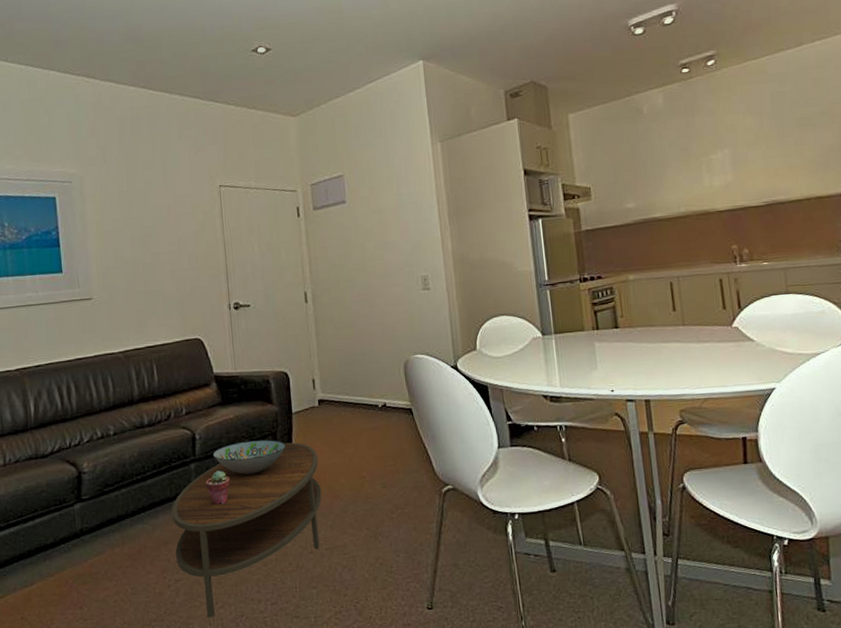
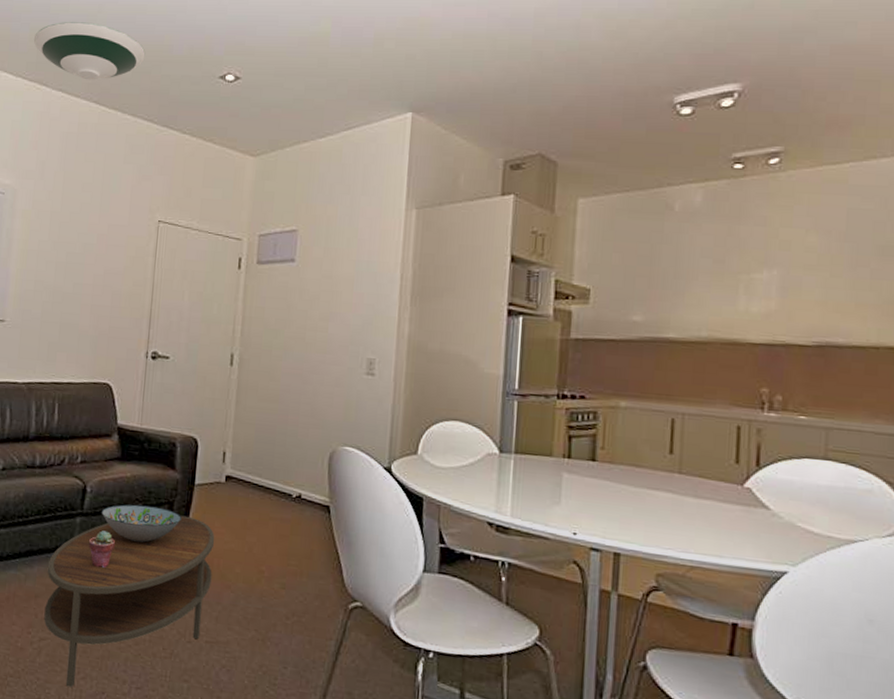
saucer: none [74,15,182,68] -> present [33,22,146,80]

